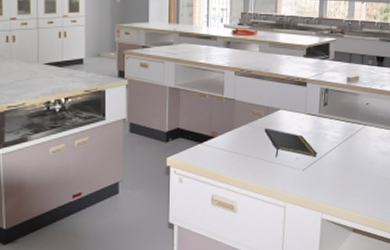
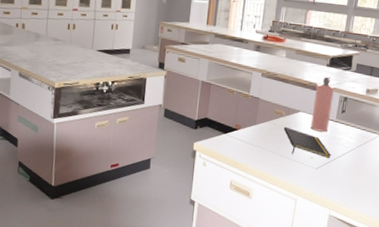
spray bottle: none [293,67,314,129] -> present [311,75,335,132]

